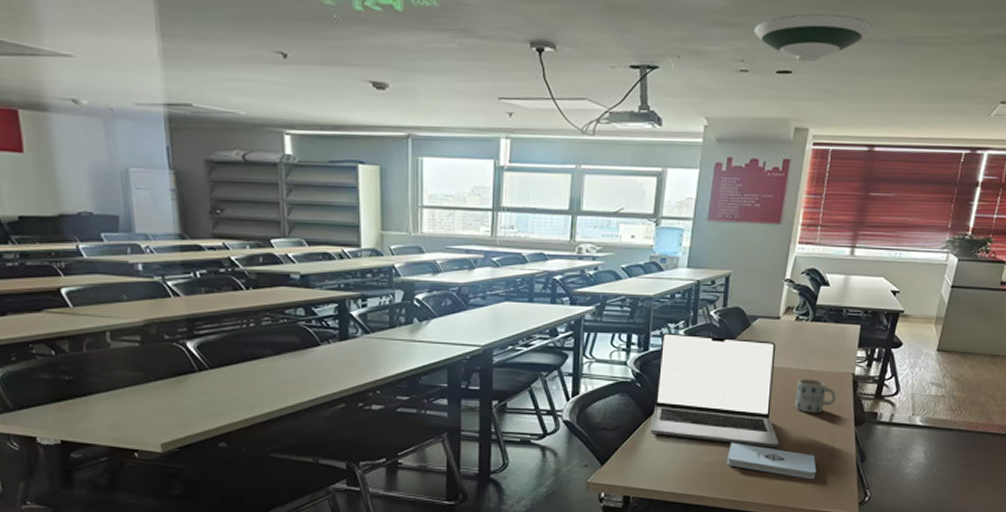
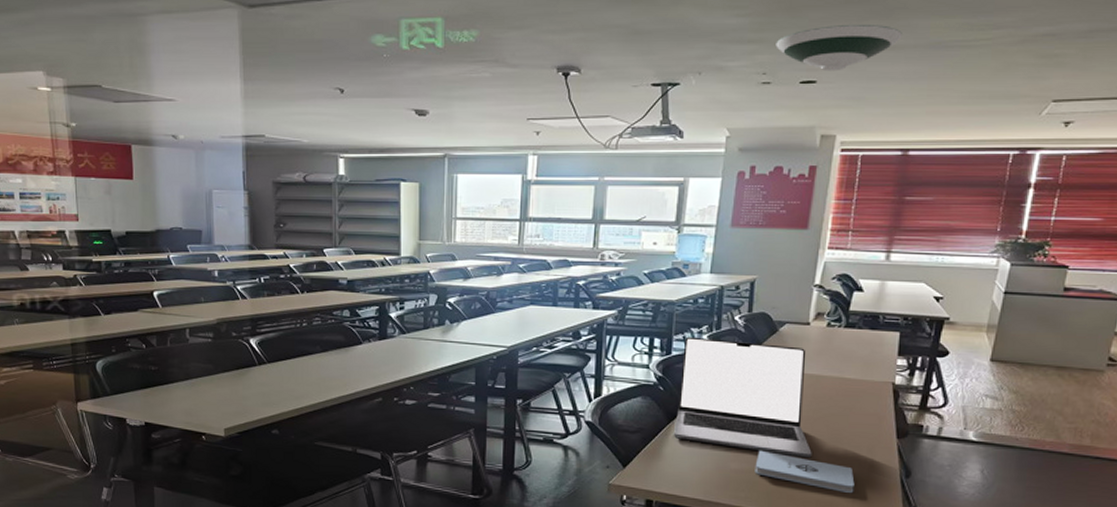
mug: present [795,379,836,413] -> none [828,387,875,423]

